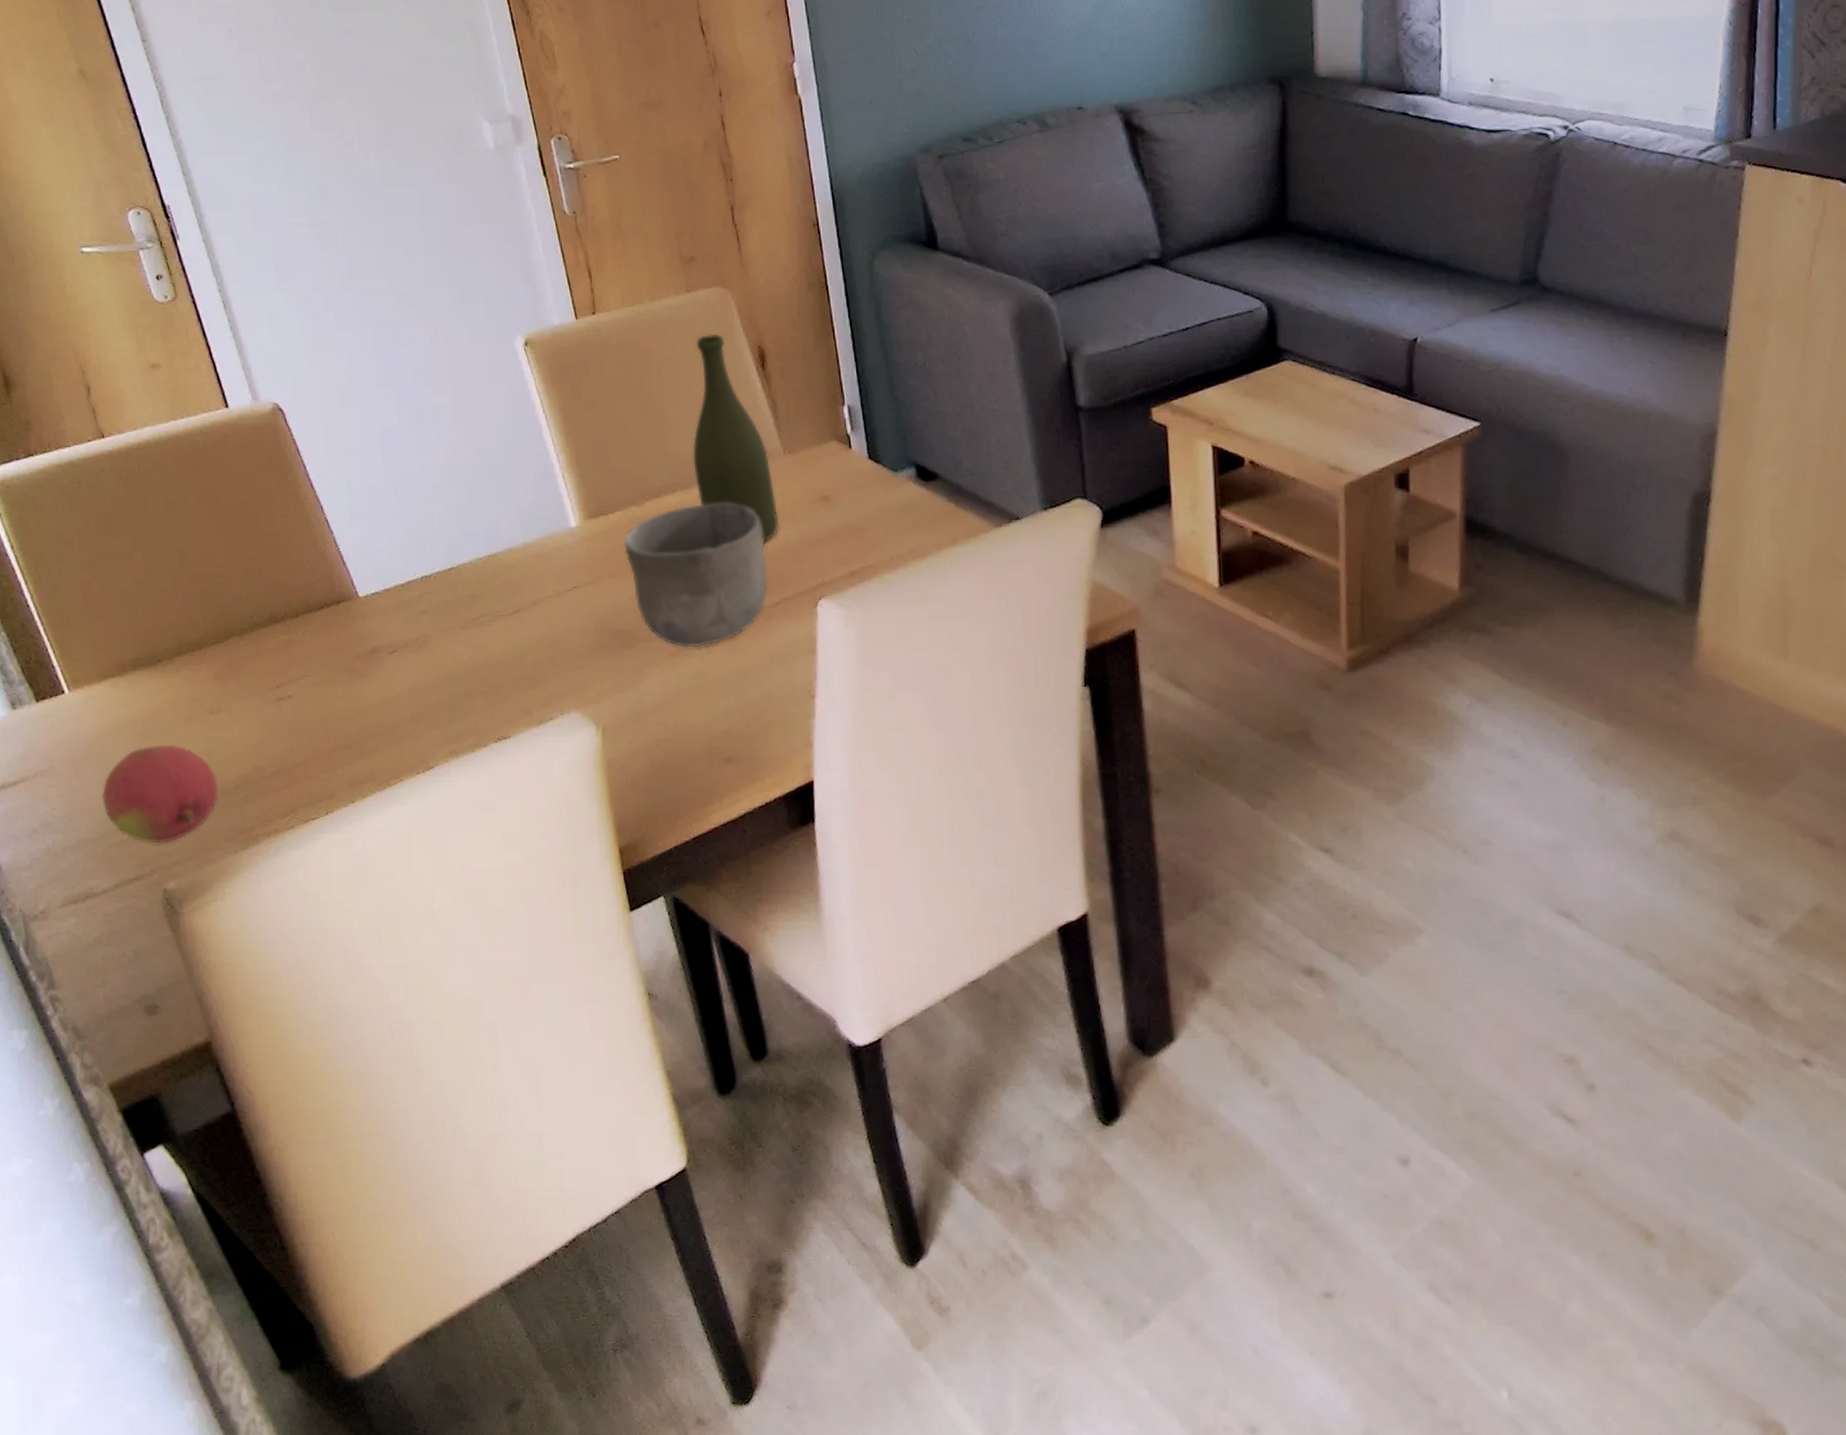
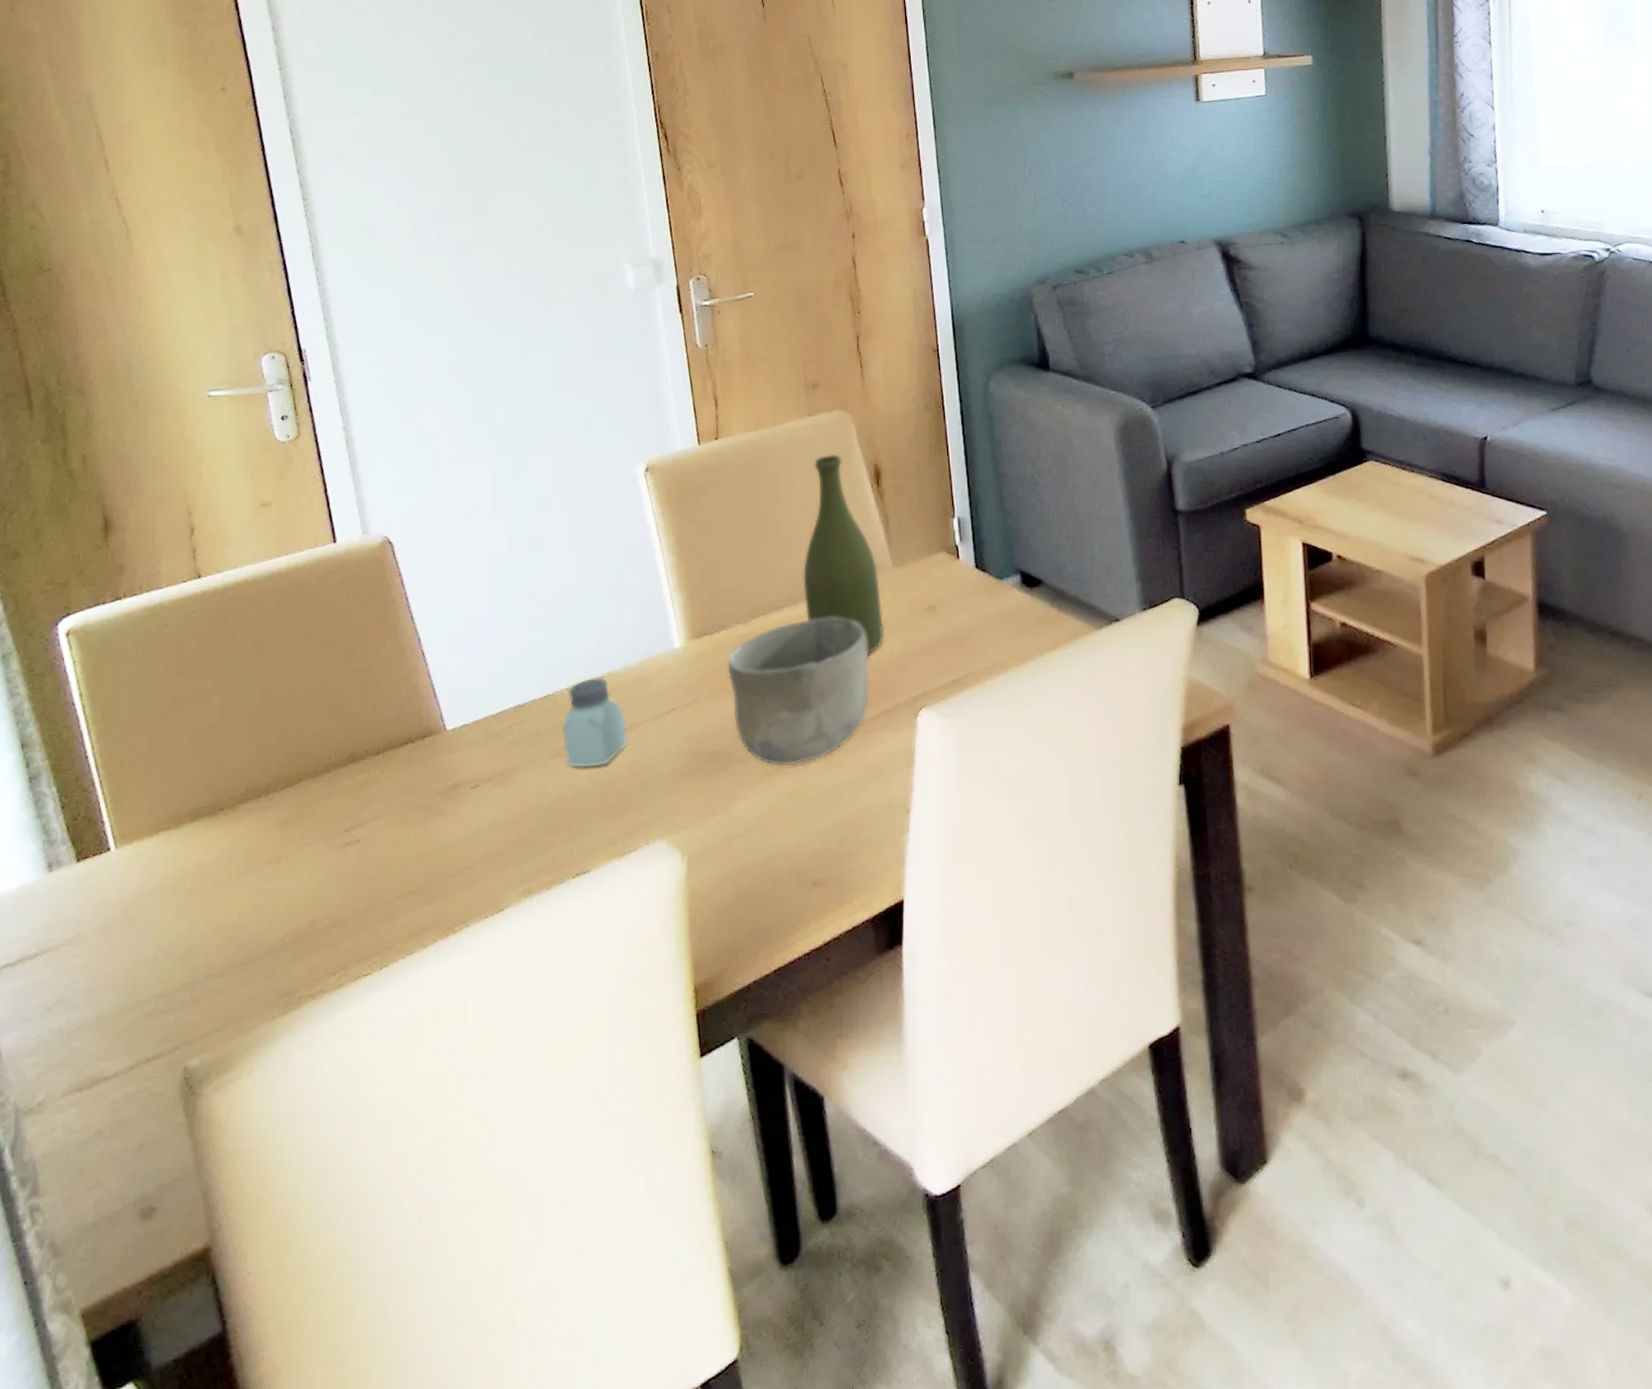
fruit: present [101,744,219,843] -> none [131,901,265,1016]
saltshaker: none [469,553,534,640] -> present [562,677,628,768]

